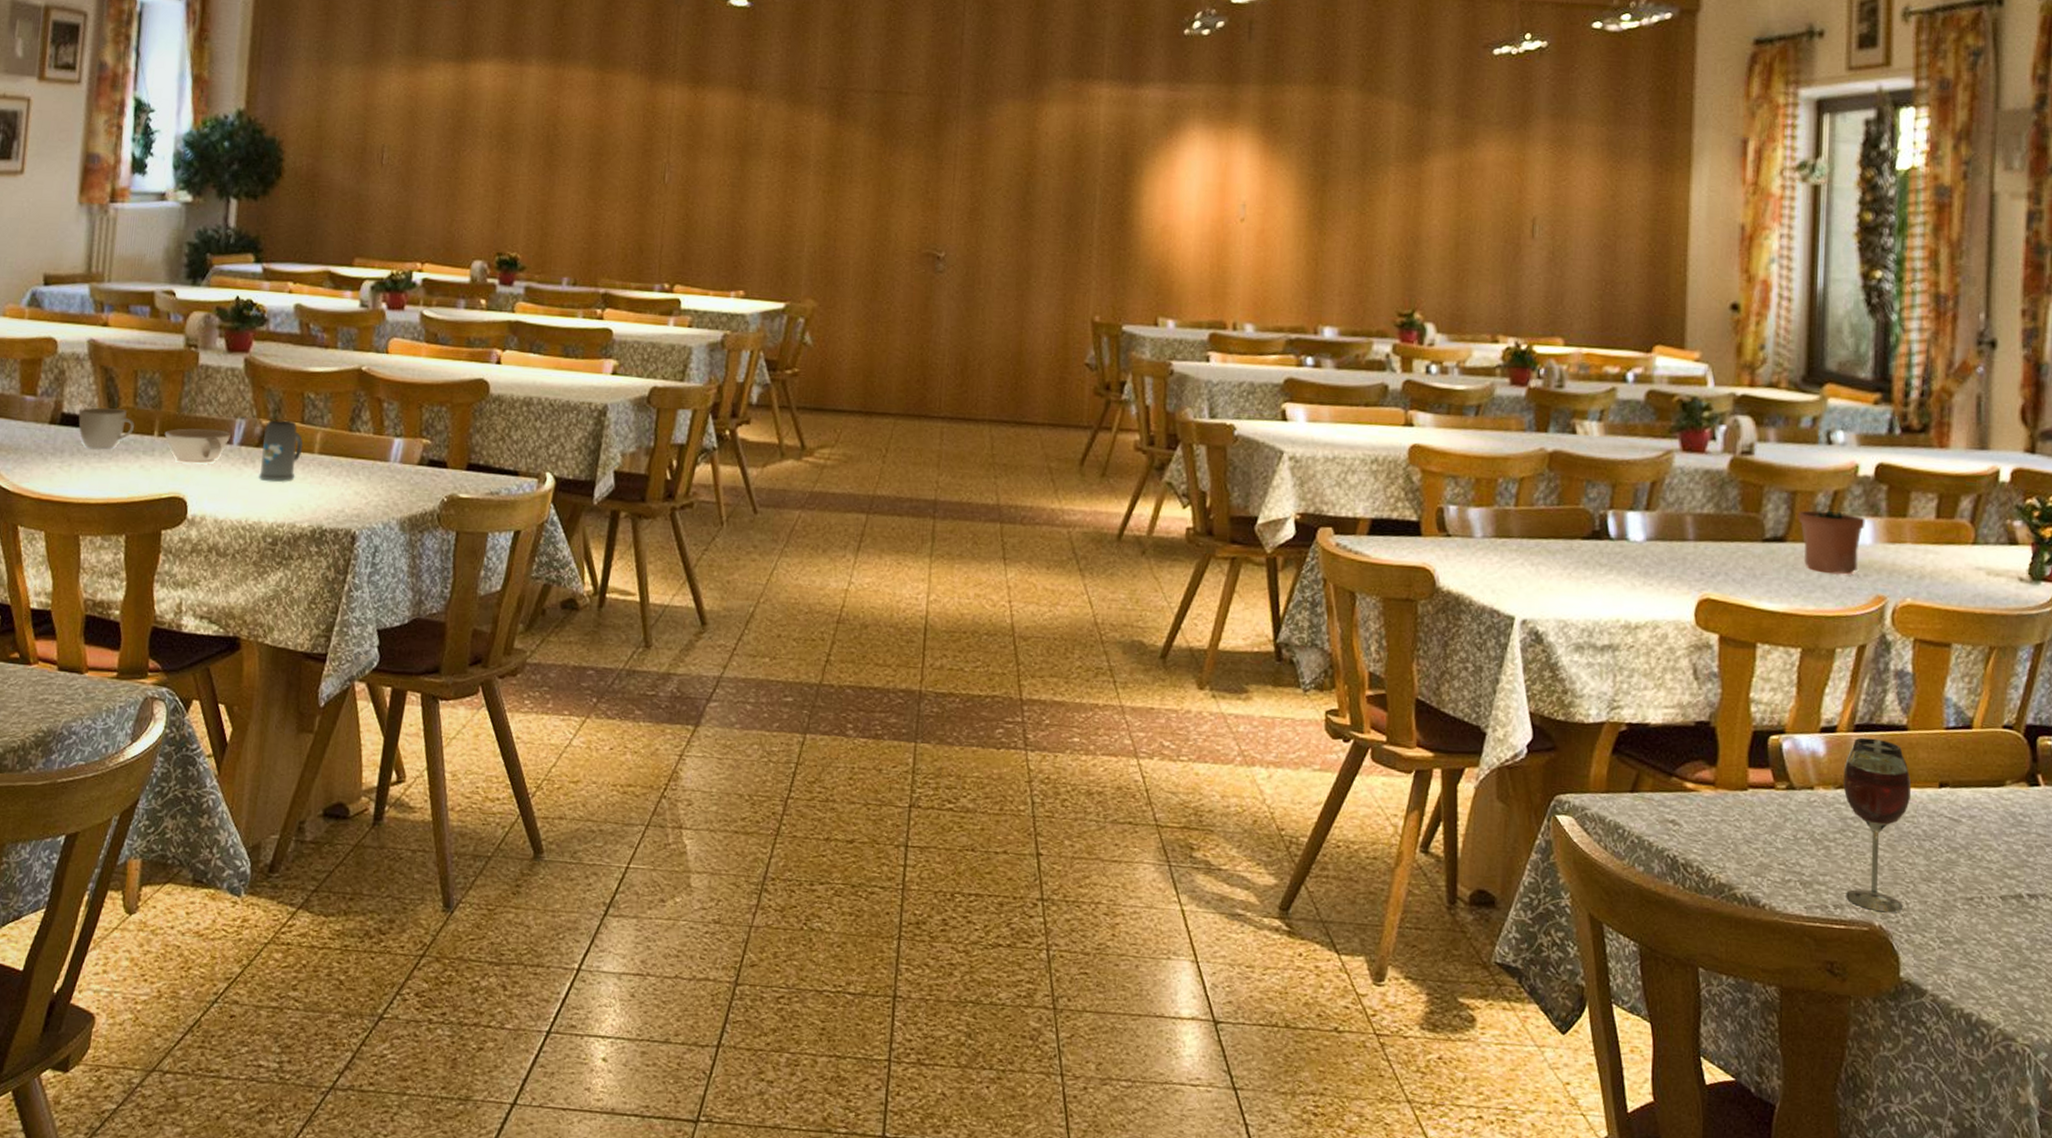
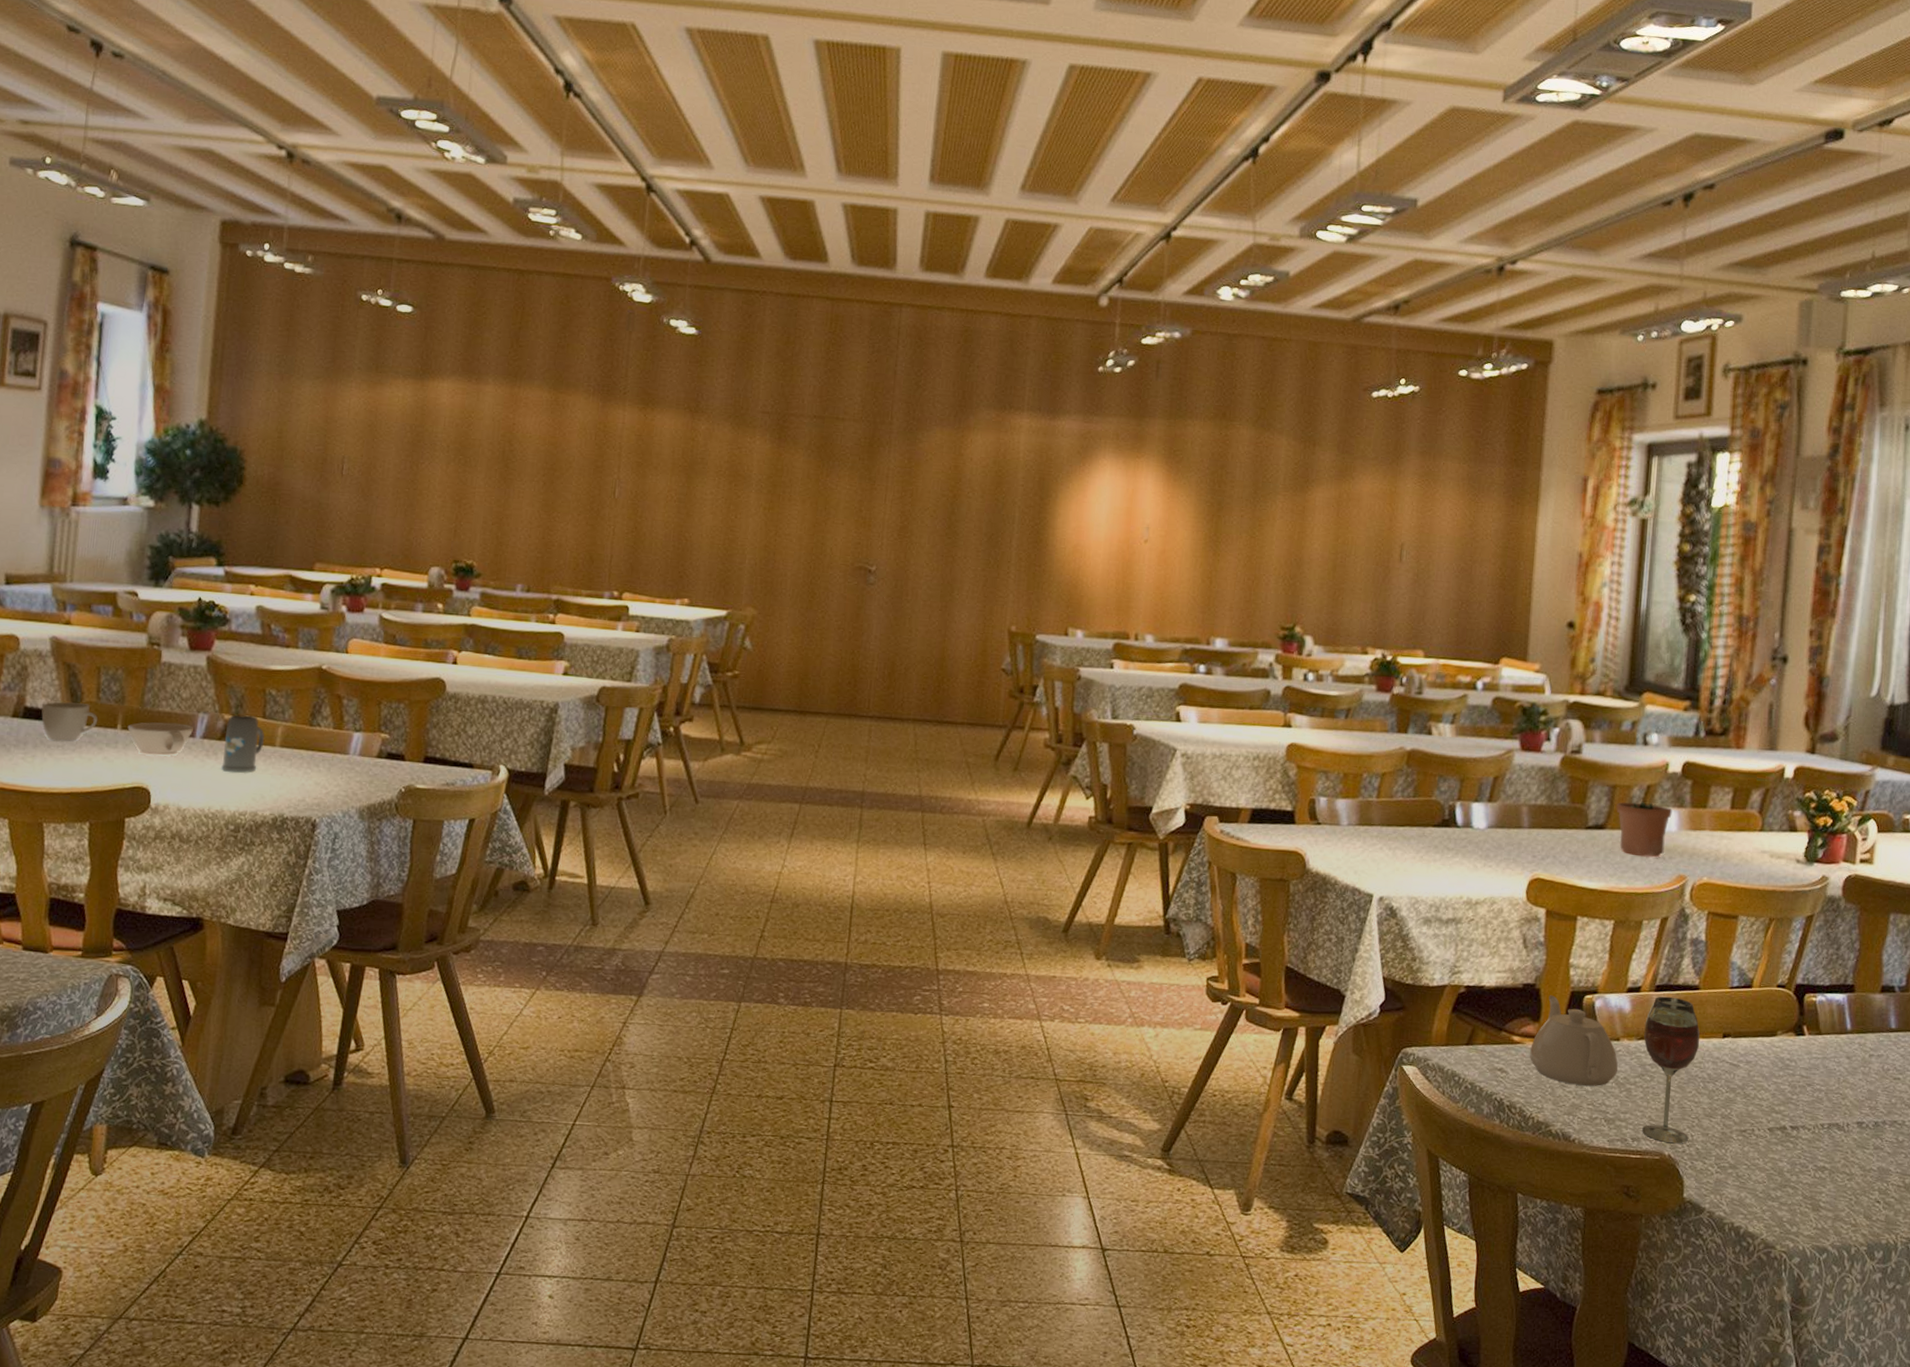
teapot: none [1706,735,1814,843] -> present [1529,995,1619,1086]

